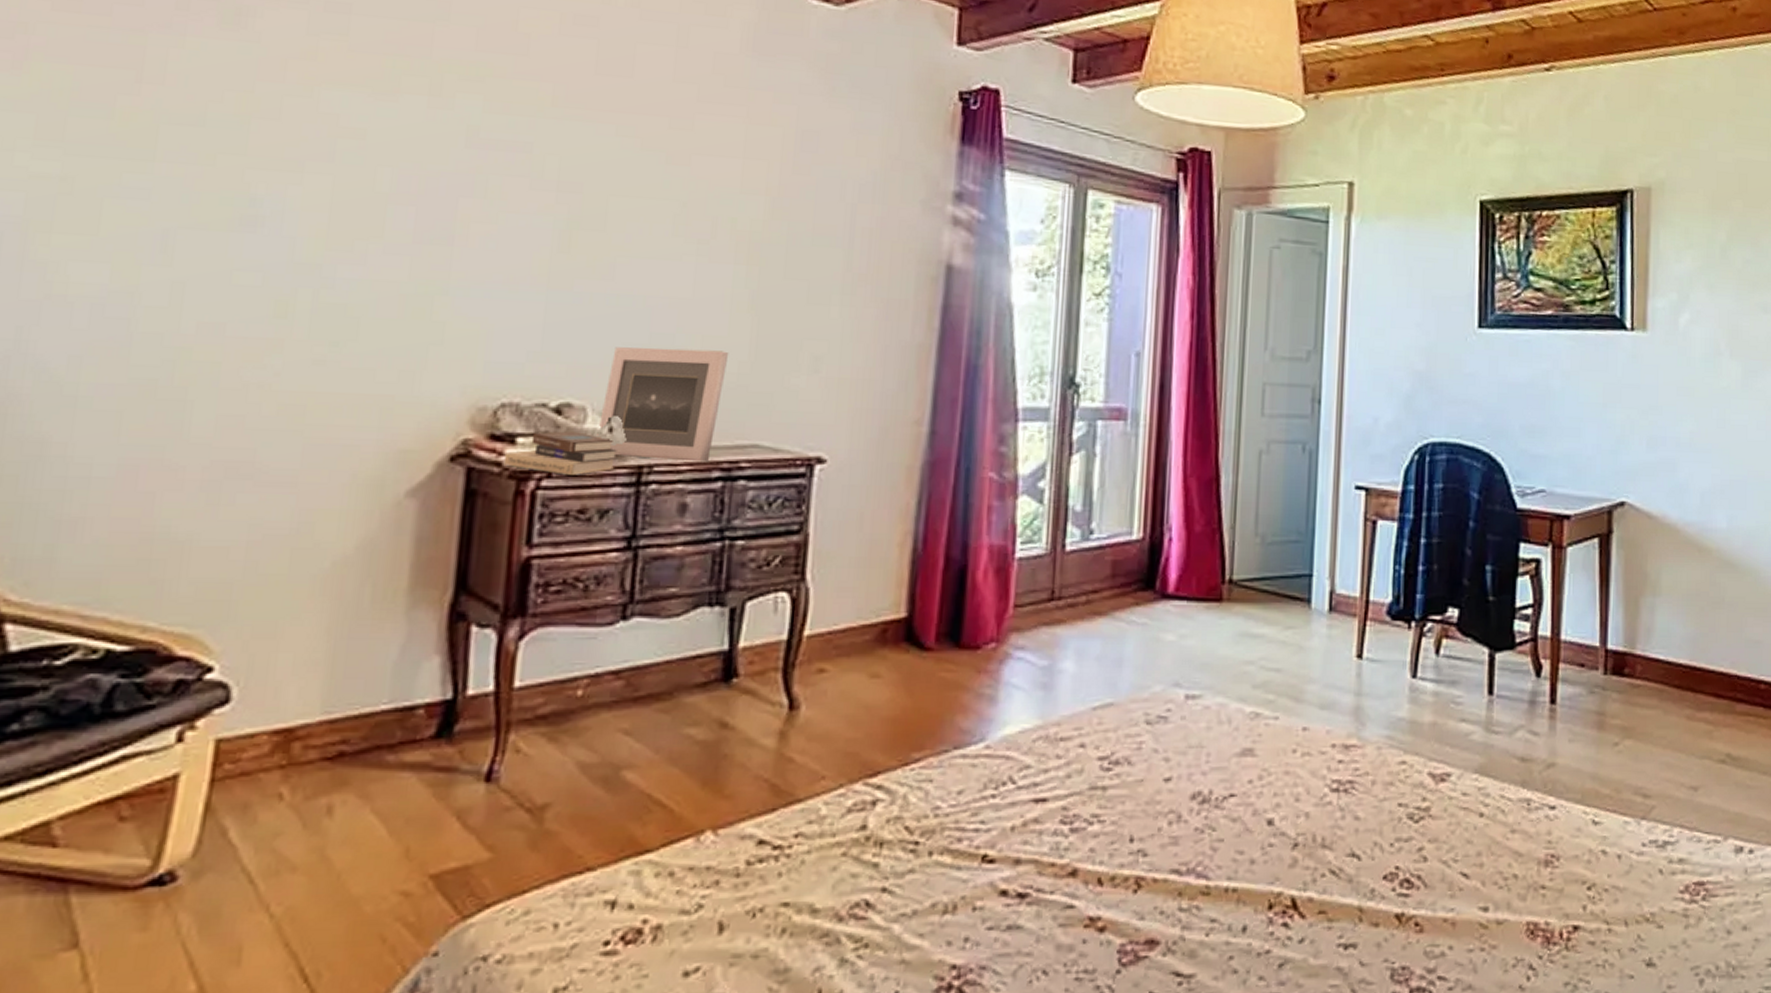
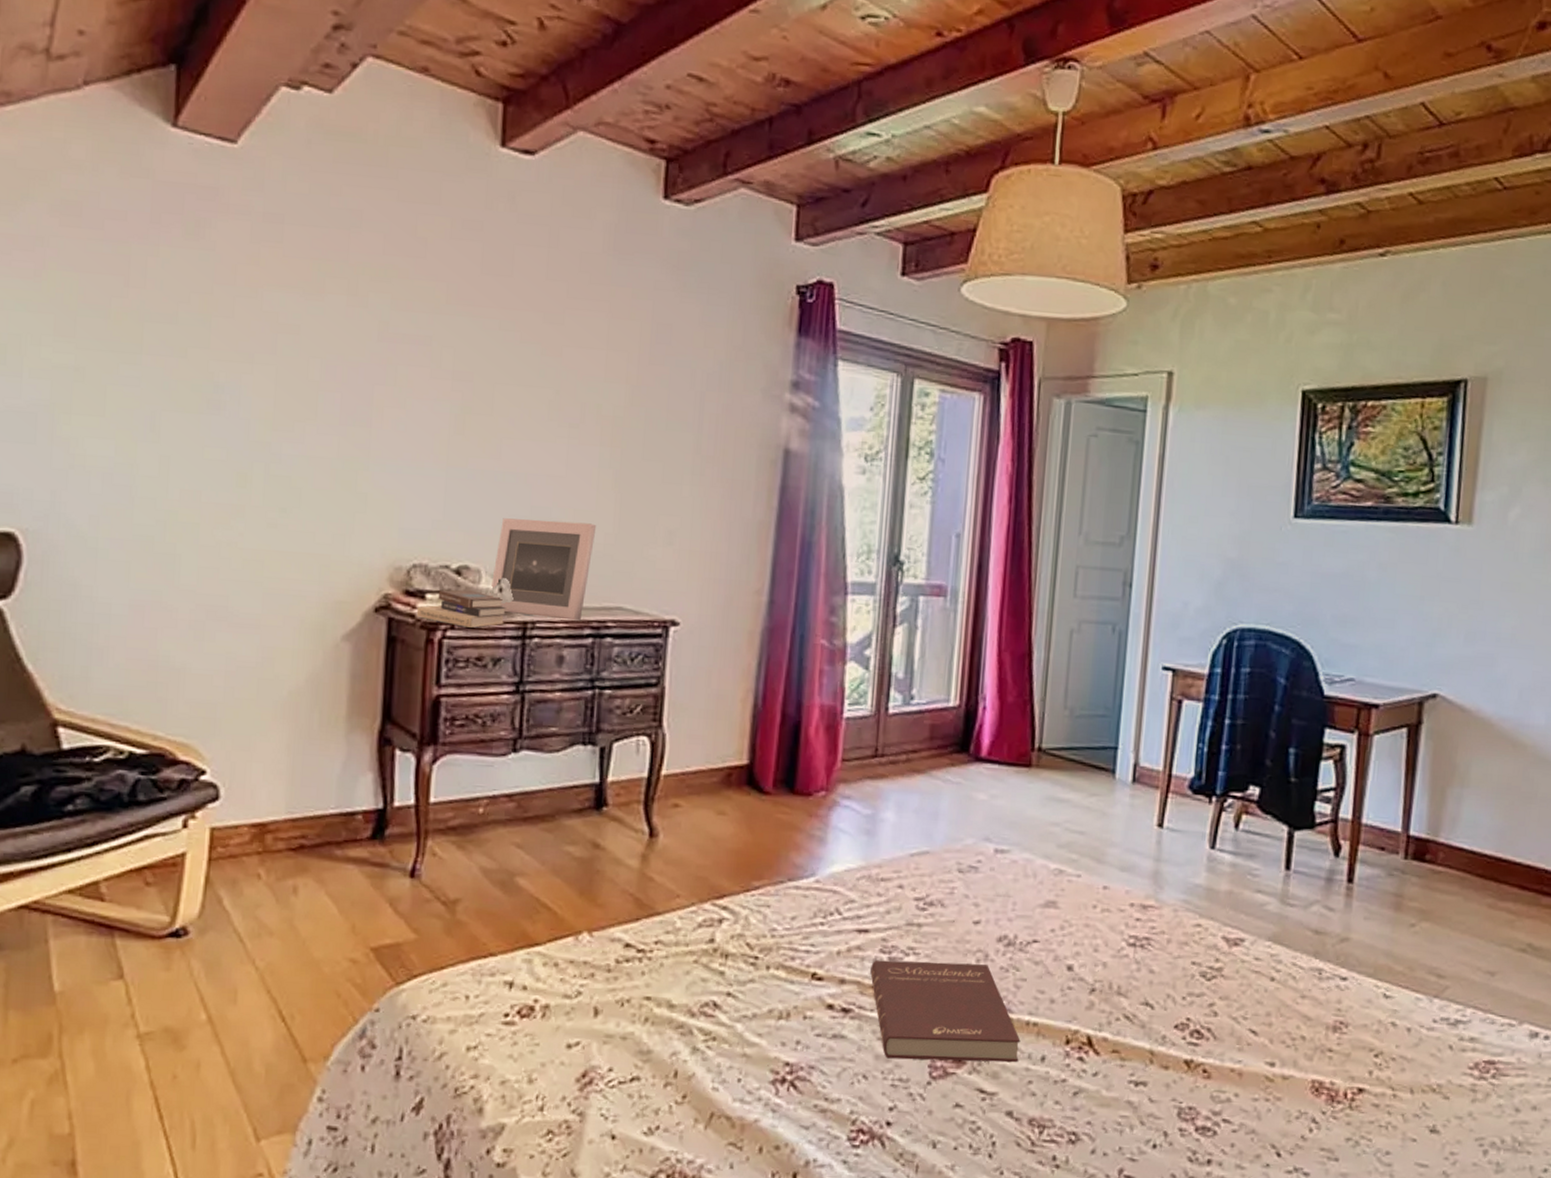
book: none [1049,826,1219,948] -> present [870,960,1021,1062]

